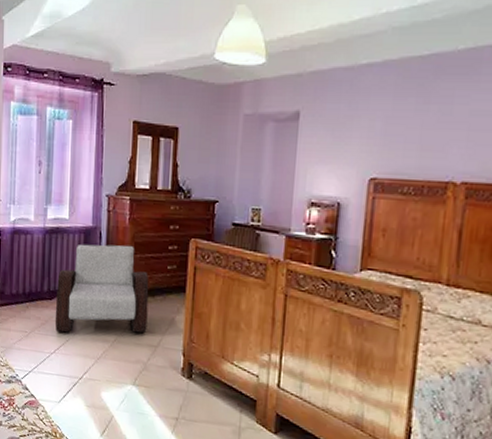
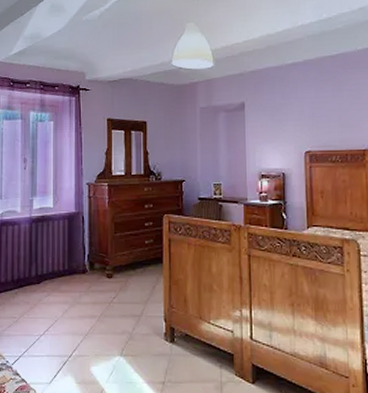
armchair: present [54,244,149,333] -> none [43,226,130,314]

